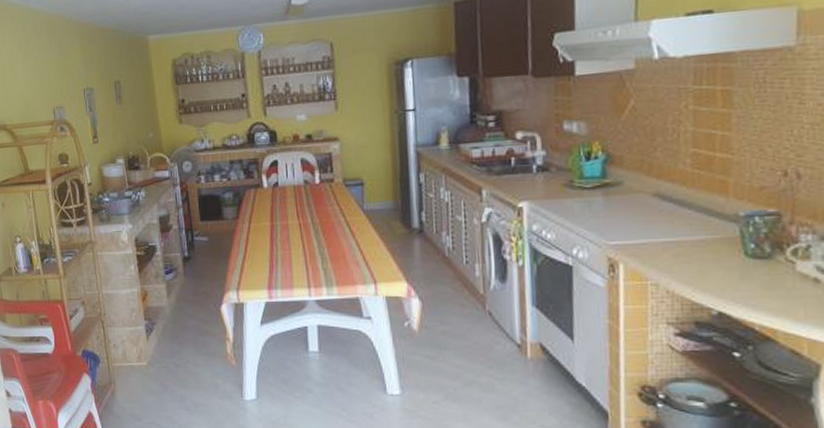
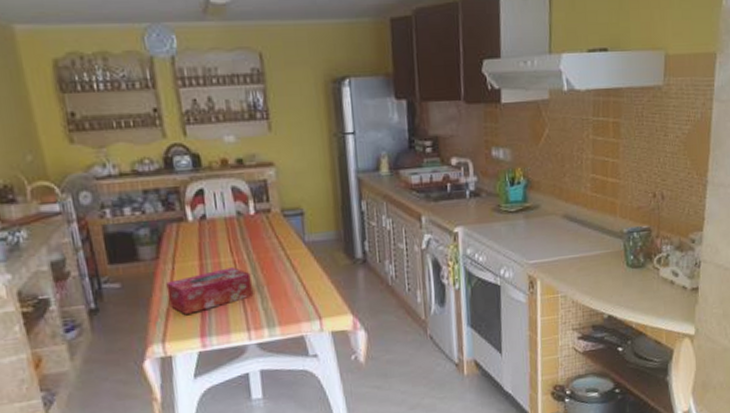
tissue box: none [243,229,314,268] -> present [166,267,253,314]

